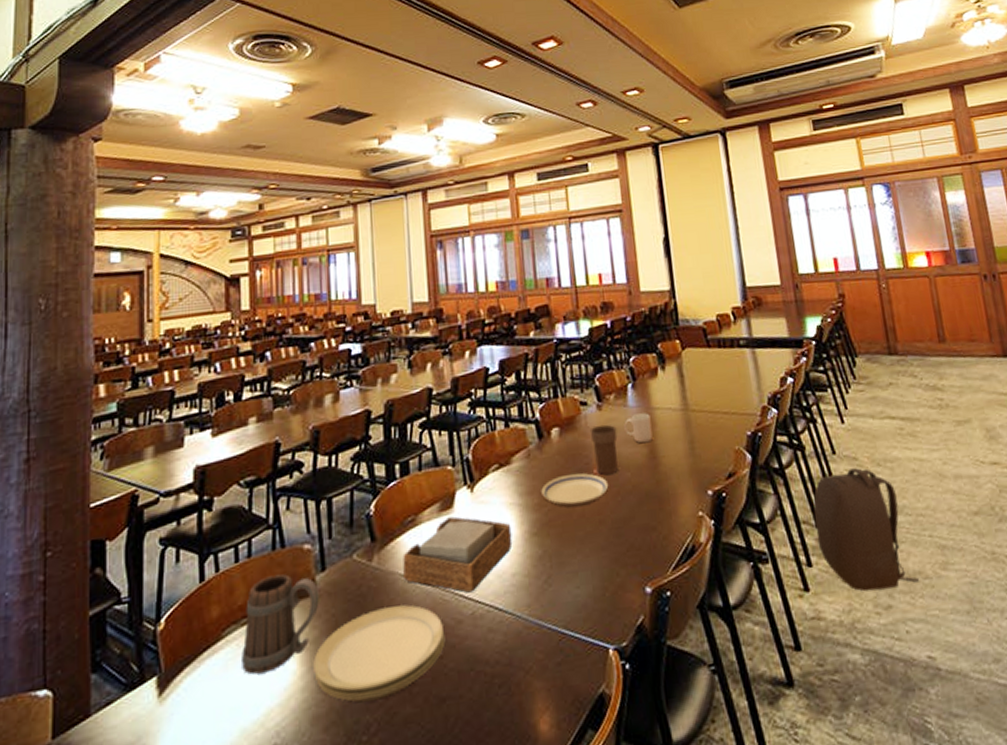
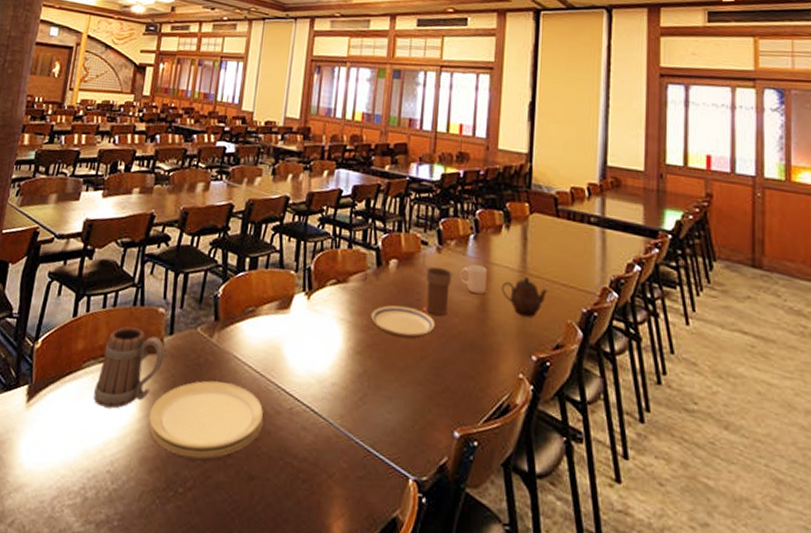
napkin holder: present [403,516,513,593] -> none [236,316,338,390]
teapot: none [666,414,712,454] -> present [501,277,548,317]
backpack: present [813,468,919,592] -> none [638,373,744,509]

